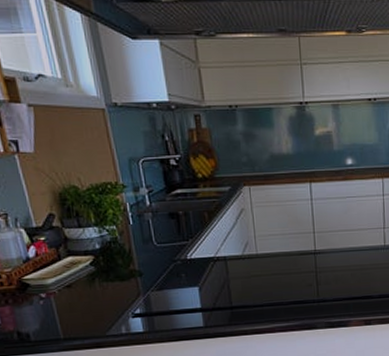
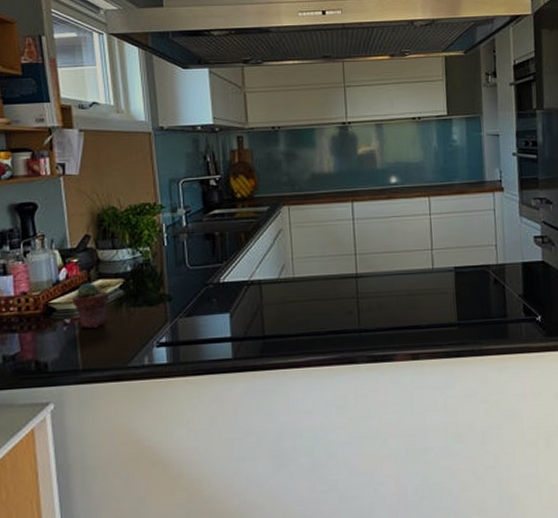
potted succulent: none [45,259,81,302] -> present [72,282,109,328]

